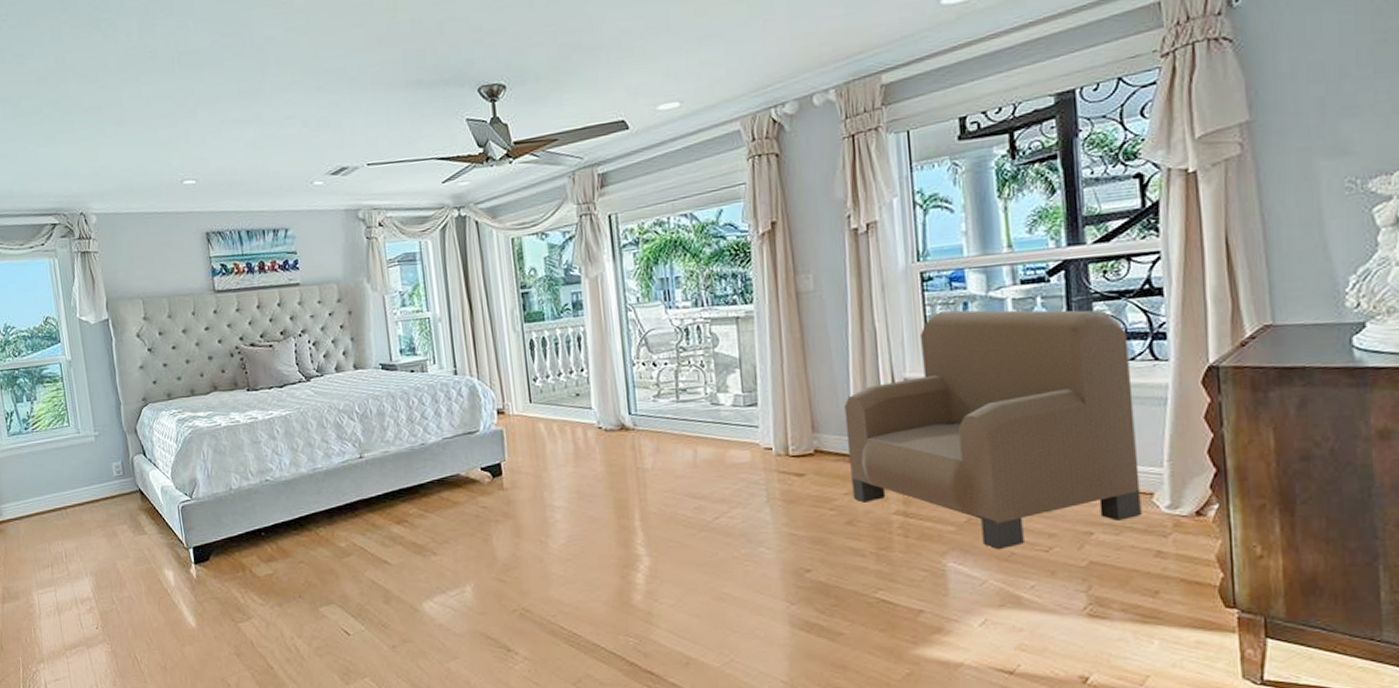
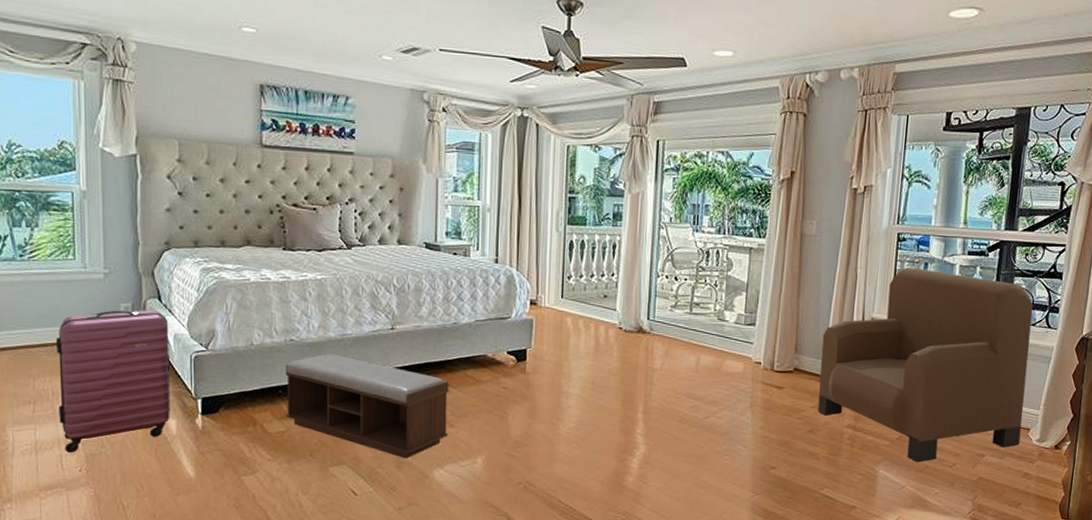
suitcase: none [63,466,168,611] -> present [56,310,173,453]
bench: none [264,490,432,593] -> present [285,353,449,459]

